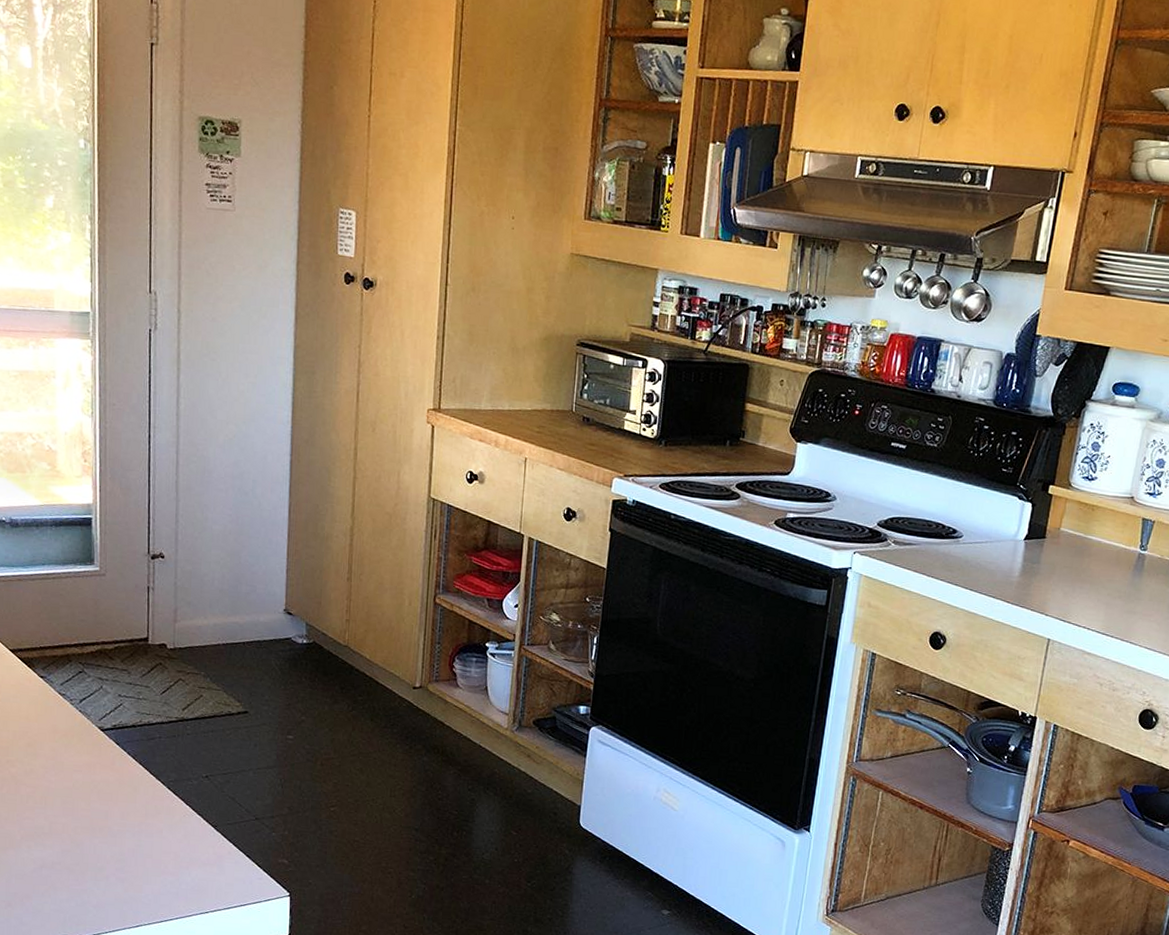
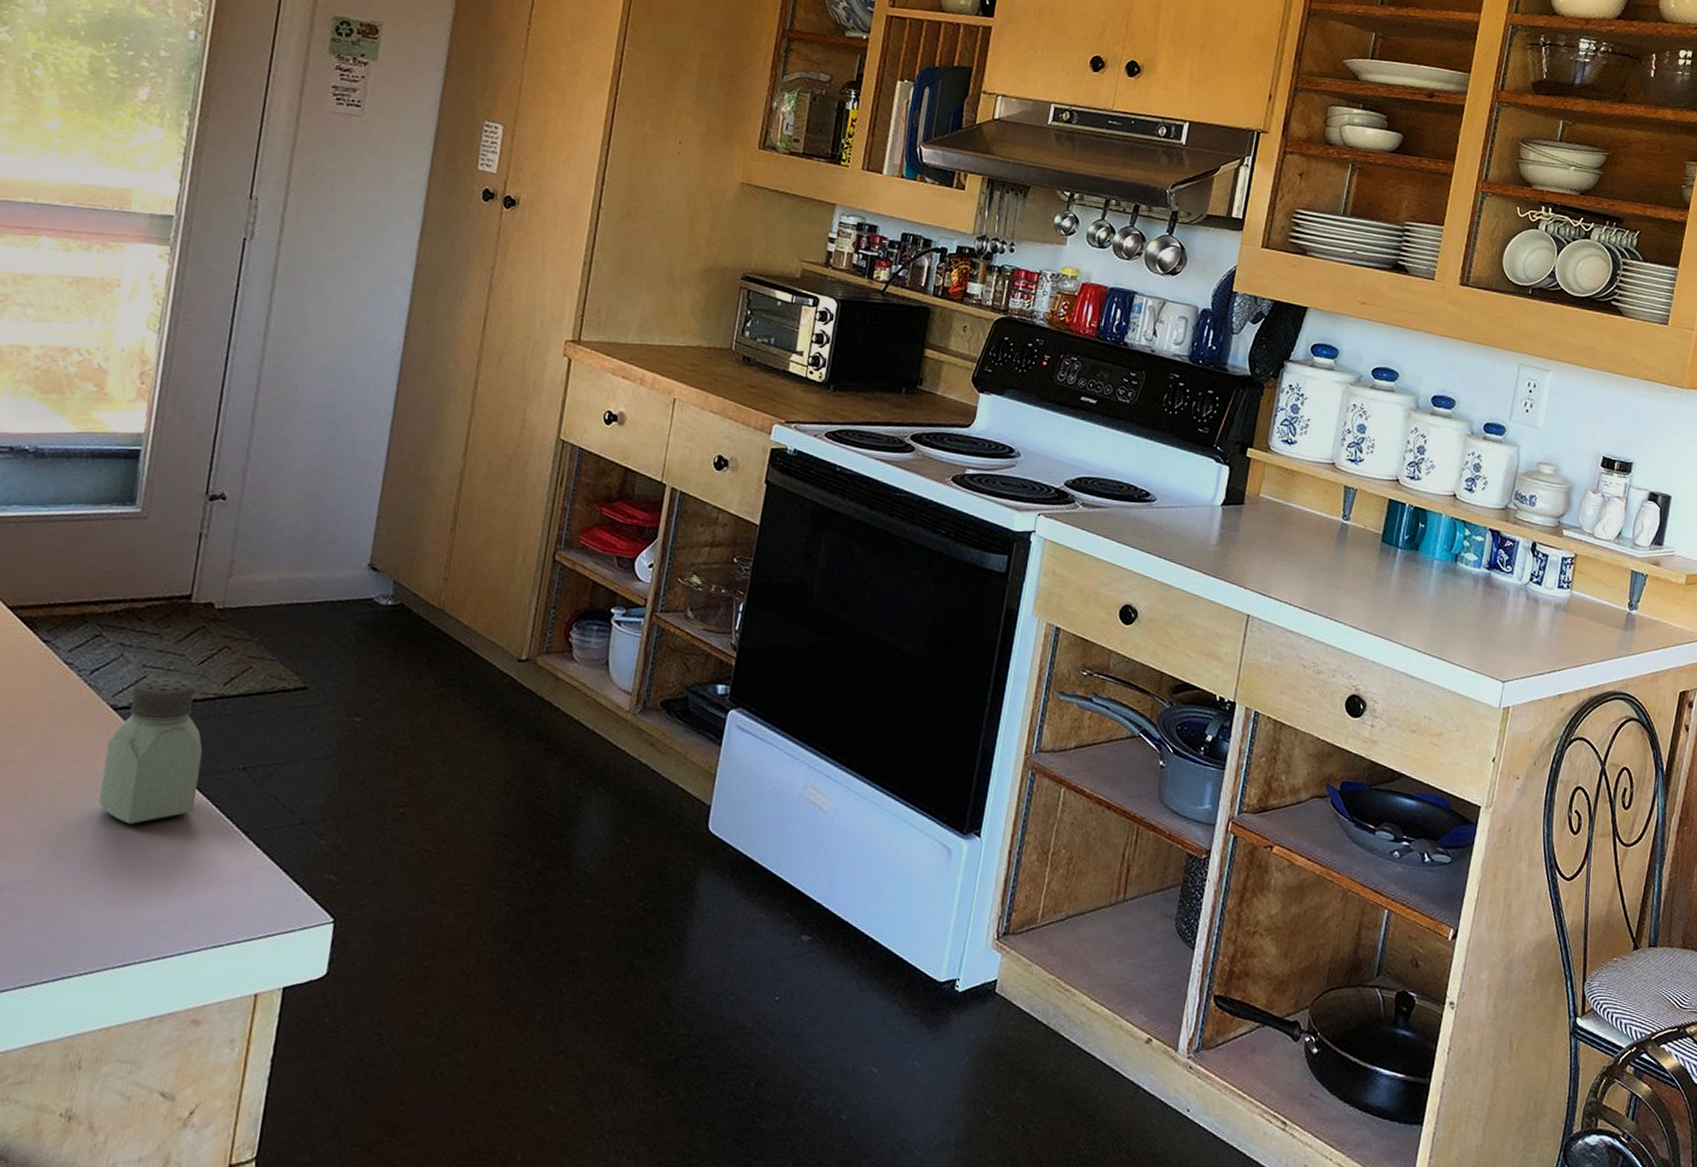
saltshaker: none [100,704,174,820] -> present [99,676,203,825]

